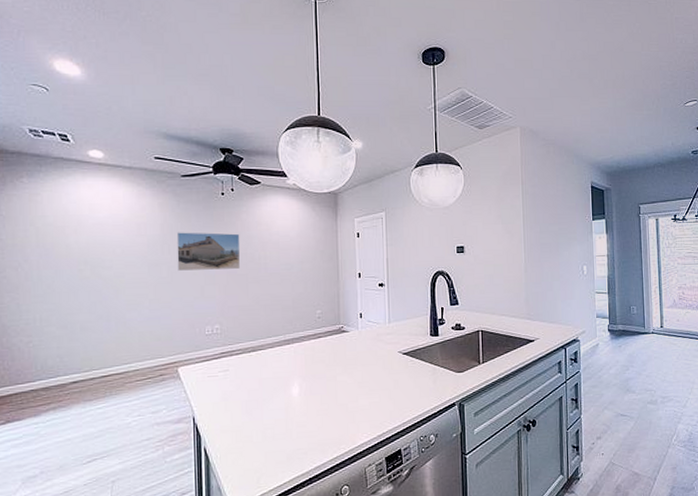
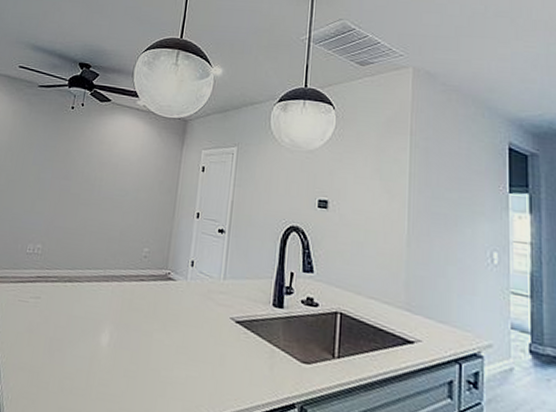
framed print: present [176,232,240,271] -> none [15,141,81,187]

